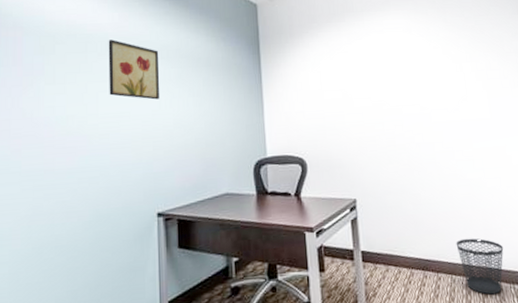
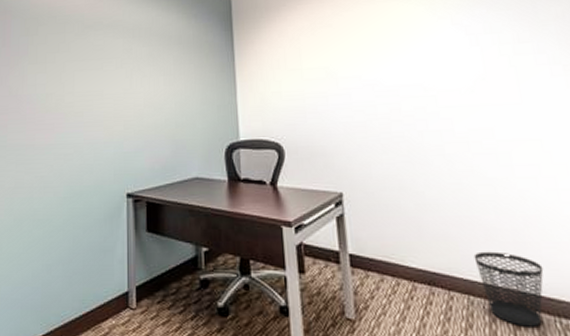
wall art: present [108,40,160,100] -> none [84,20,132,79]

